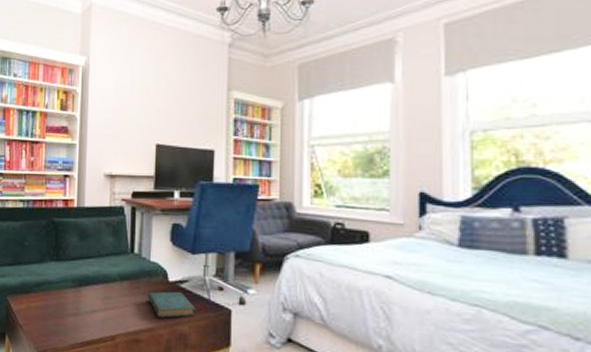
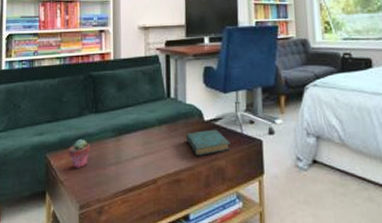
potted succulent: none [28,285,50,316] -> present [68,138,91,169]

